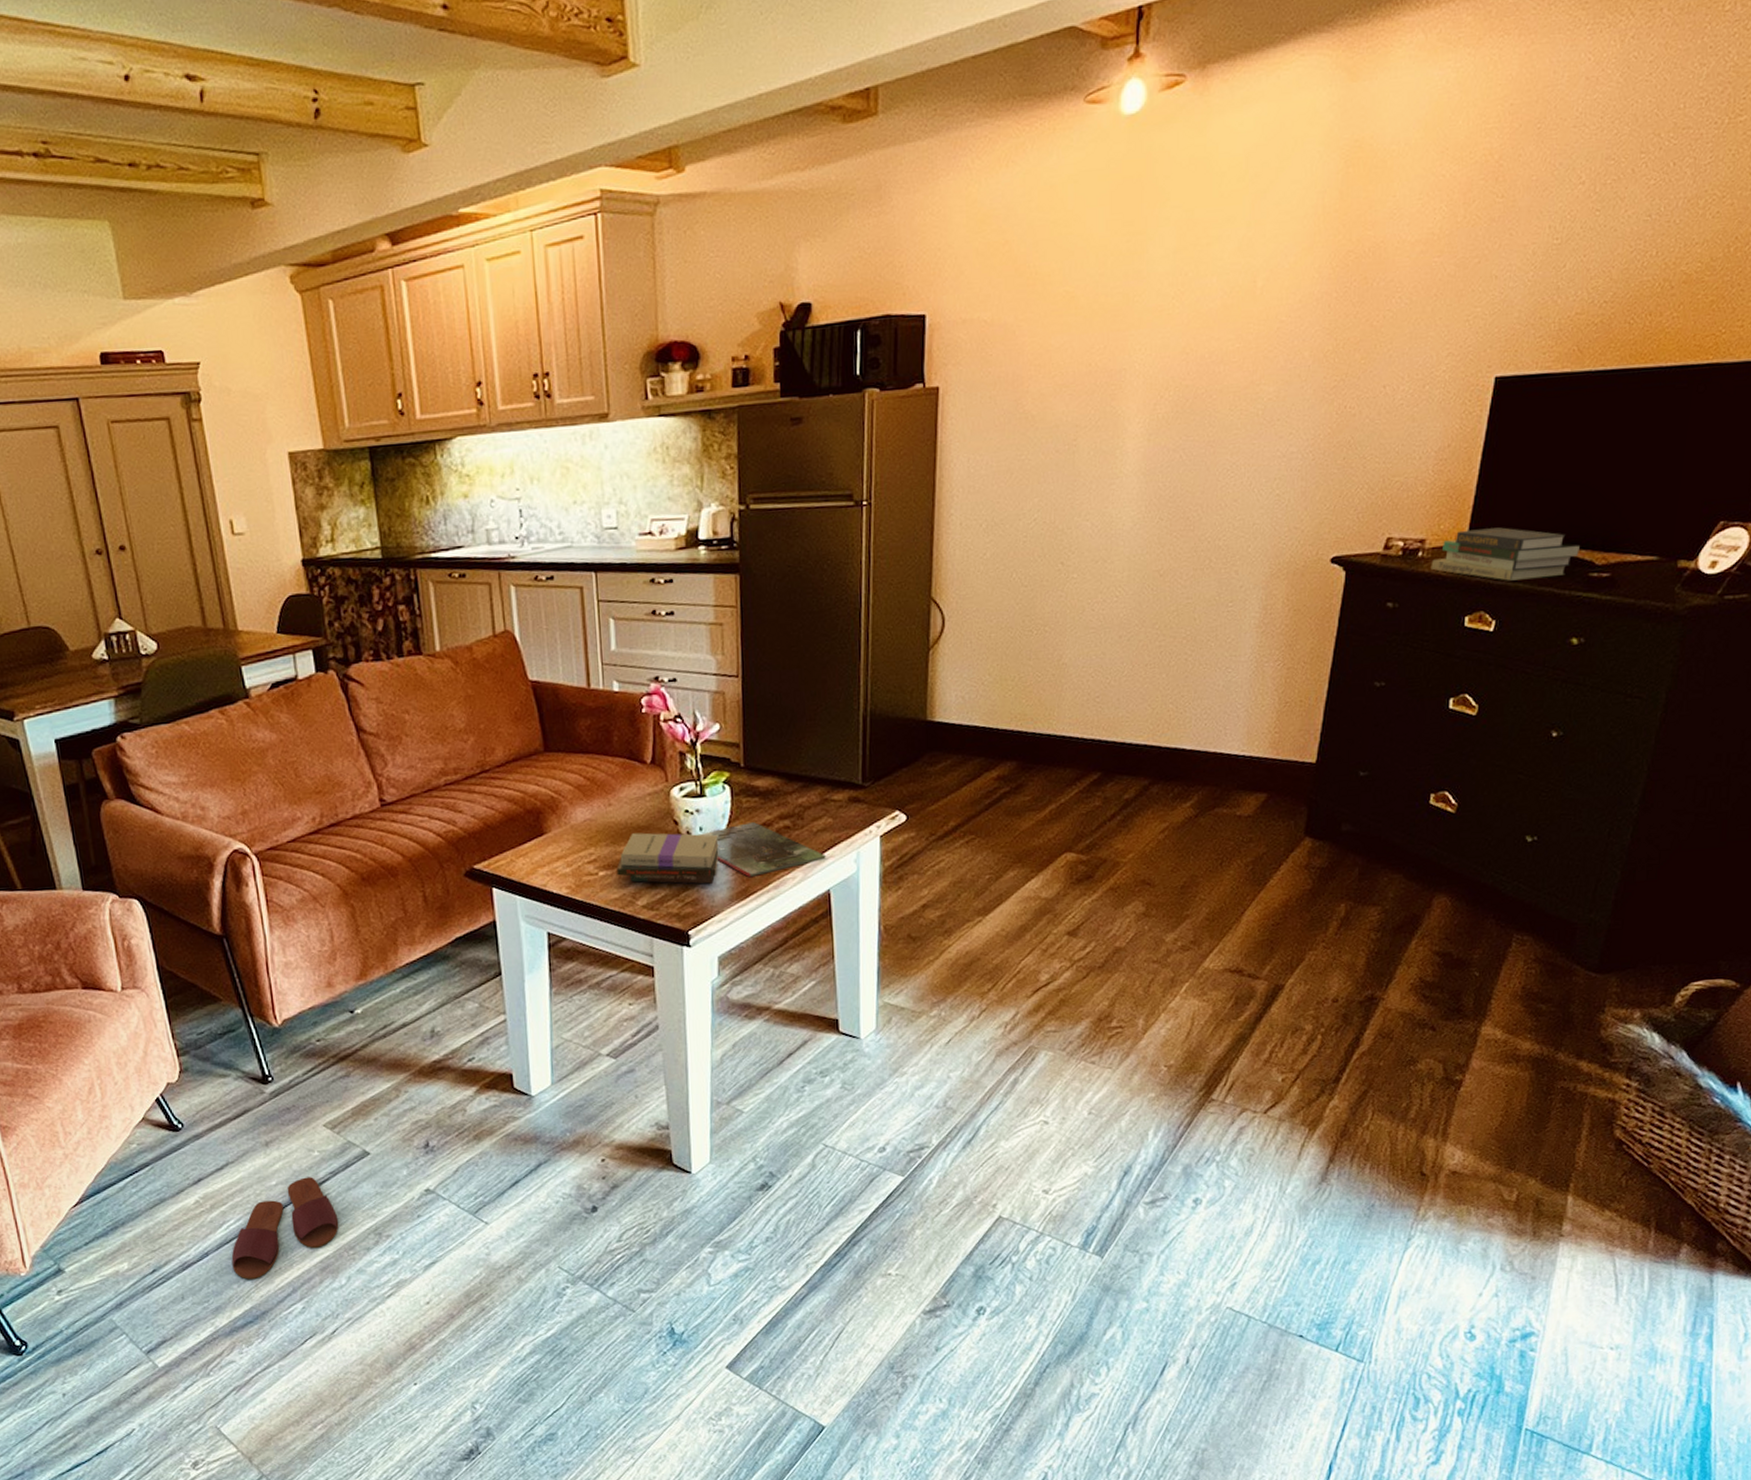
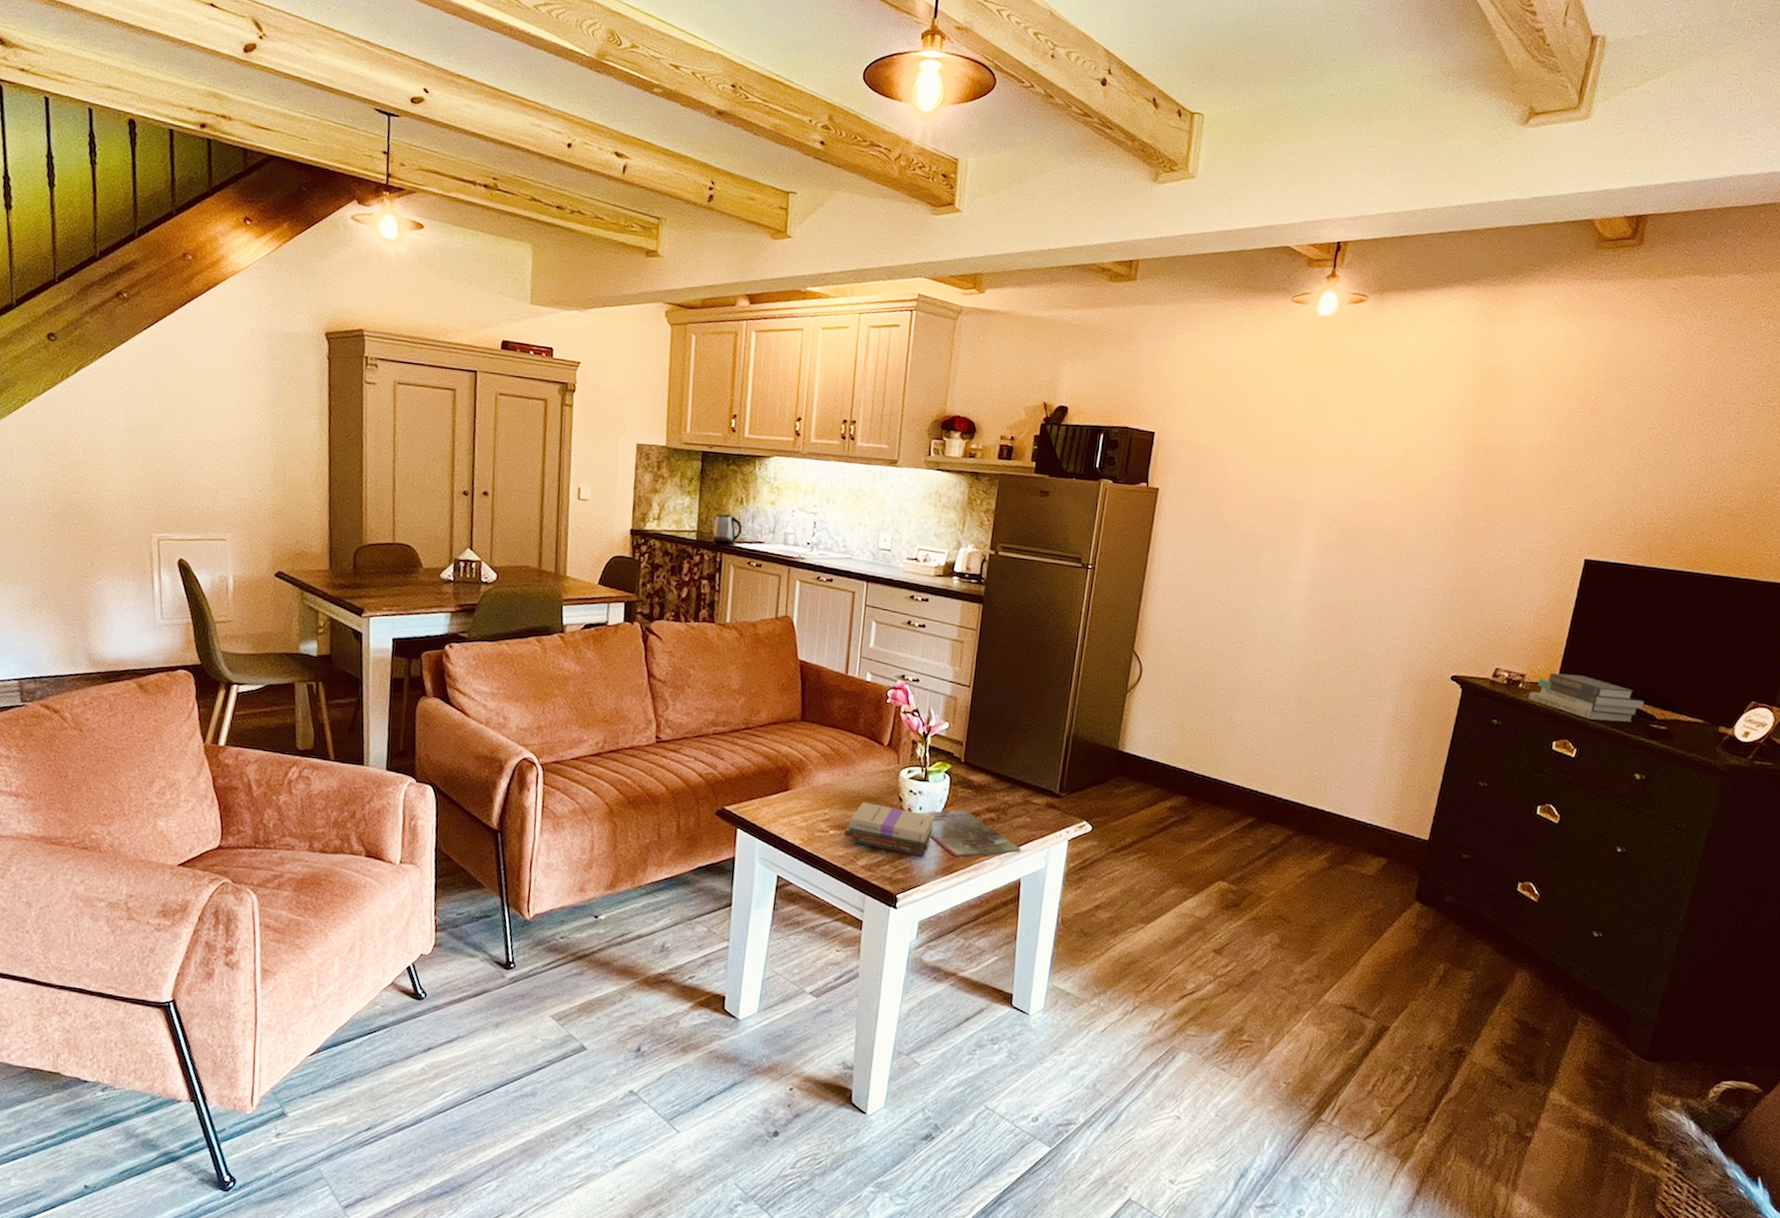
slippers: present [231,1177,339,1280] -> none [441,1061,547,1151]
kettle: none [395,519,435,561] -> present [712,513,742,547]

